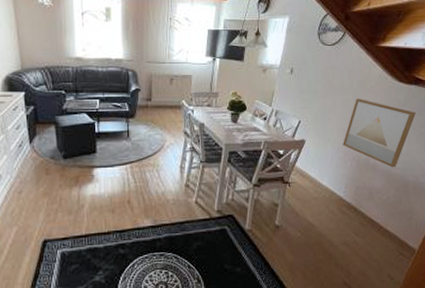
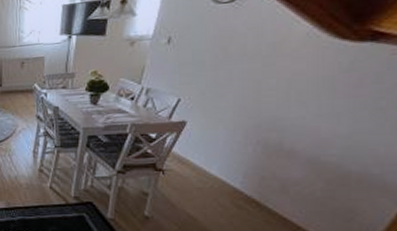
wall art: present [343,98,416,168] -> none [242,66,370,155]

